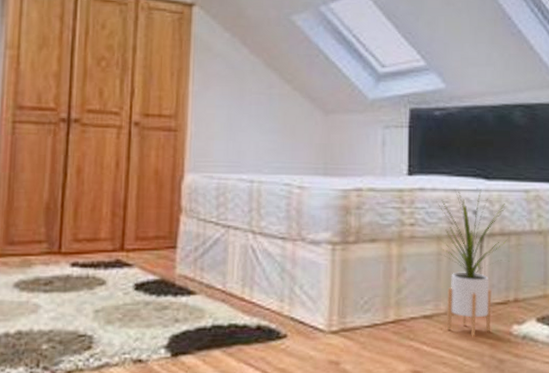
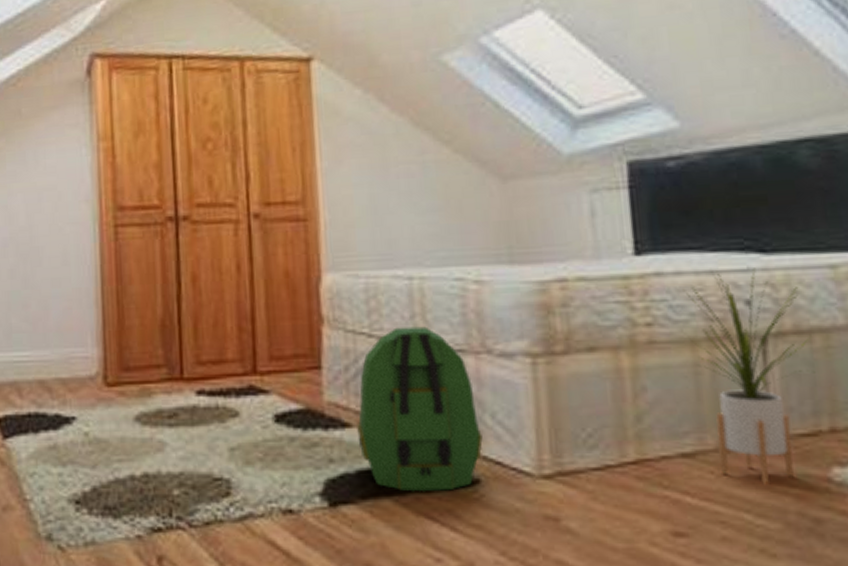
backpack: none [199,218,292,345] -> present [357,326,483,492]

